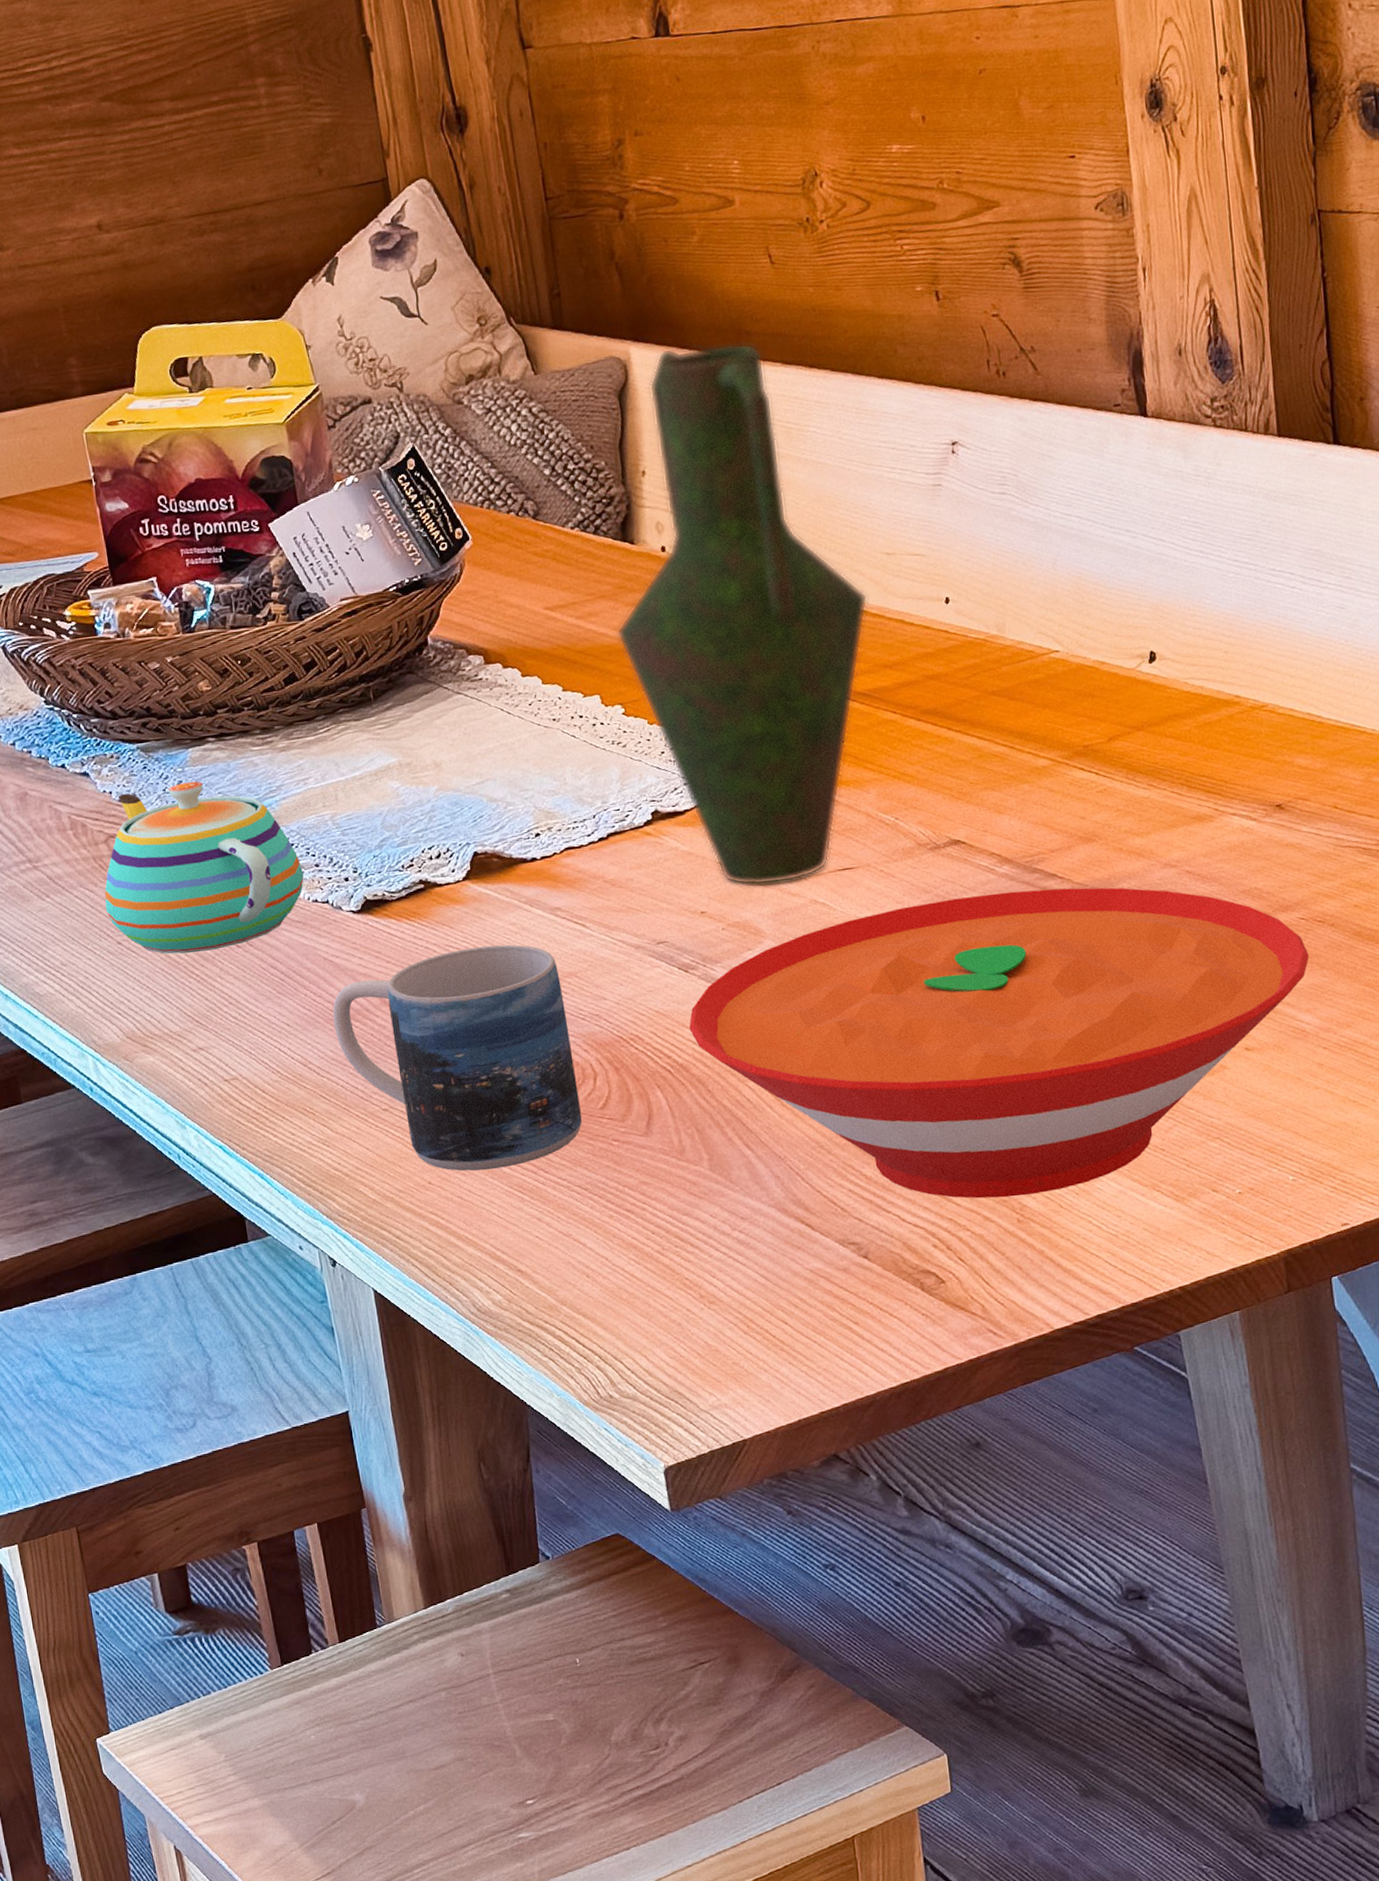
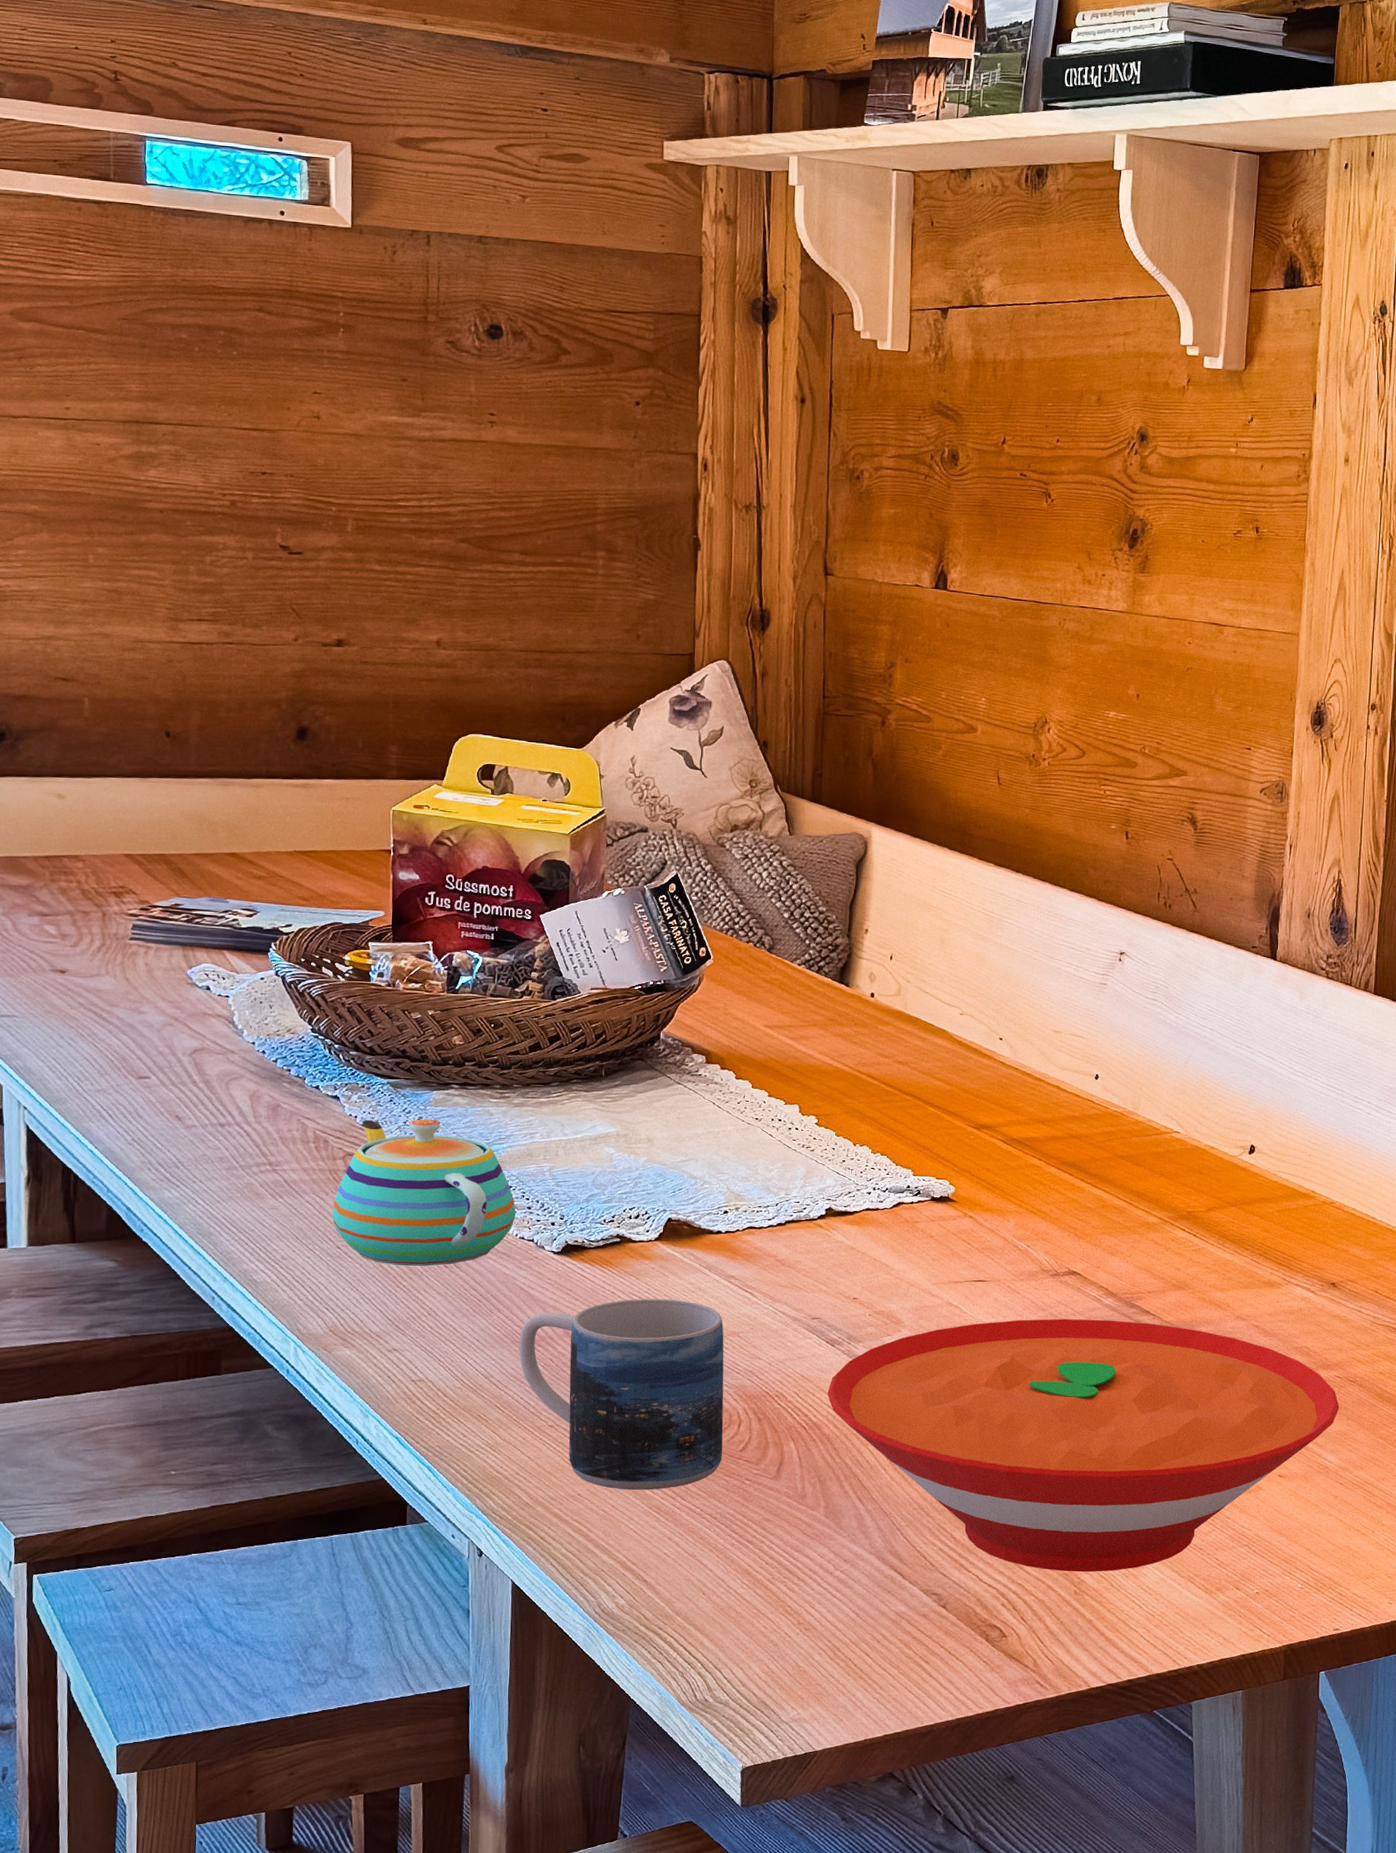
vase: present [616,343,869,886] -> none [821,834,1034,1285]

